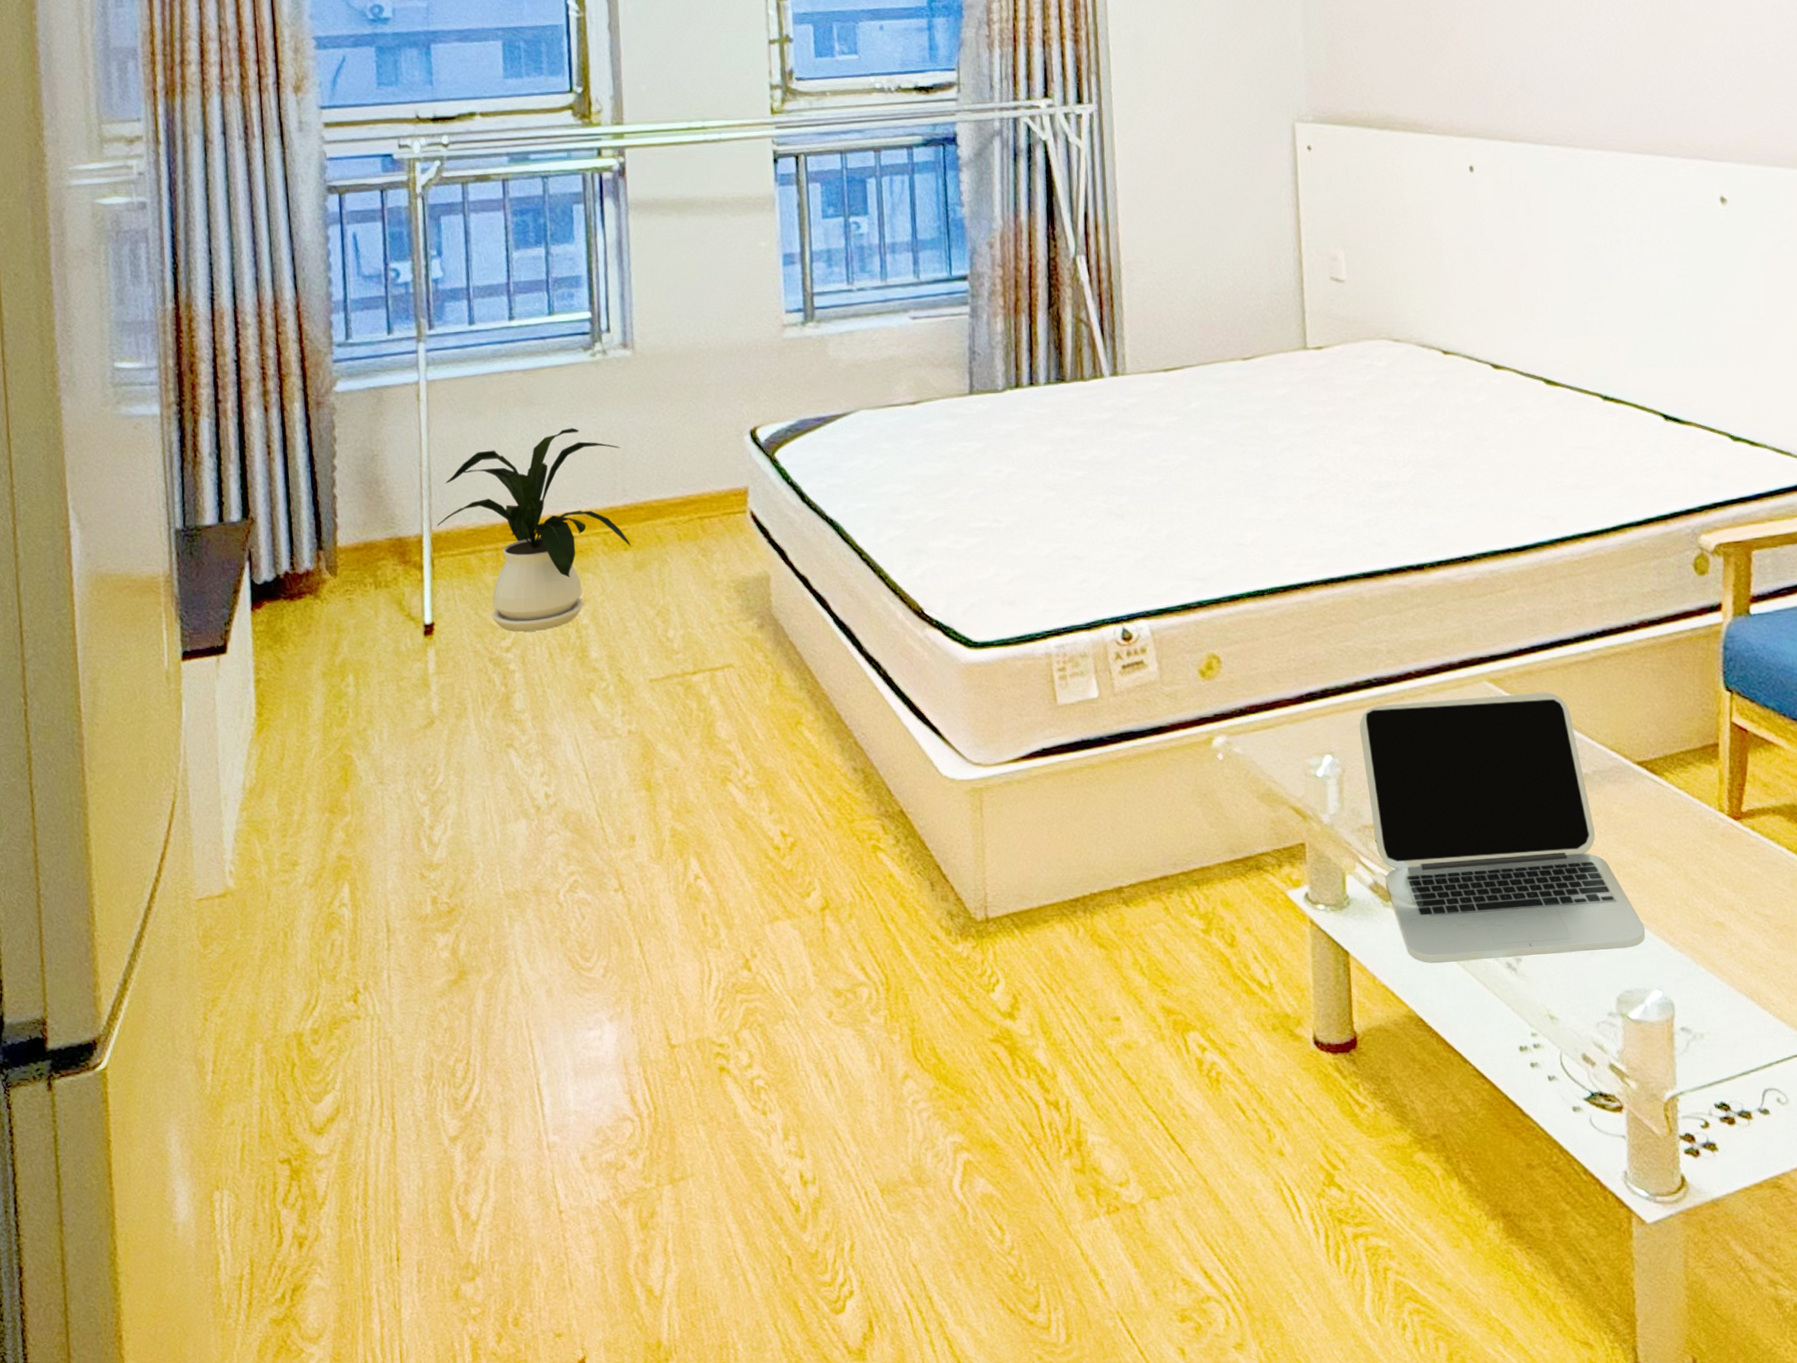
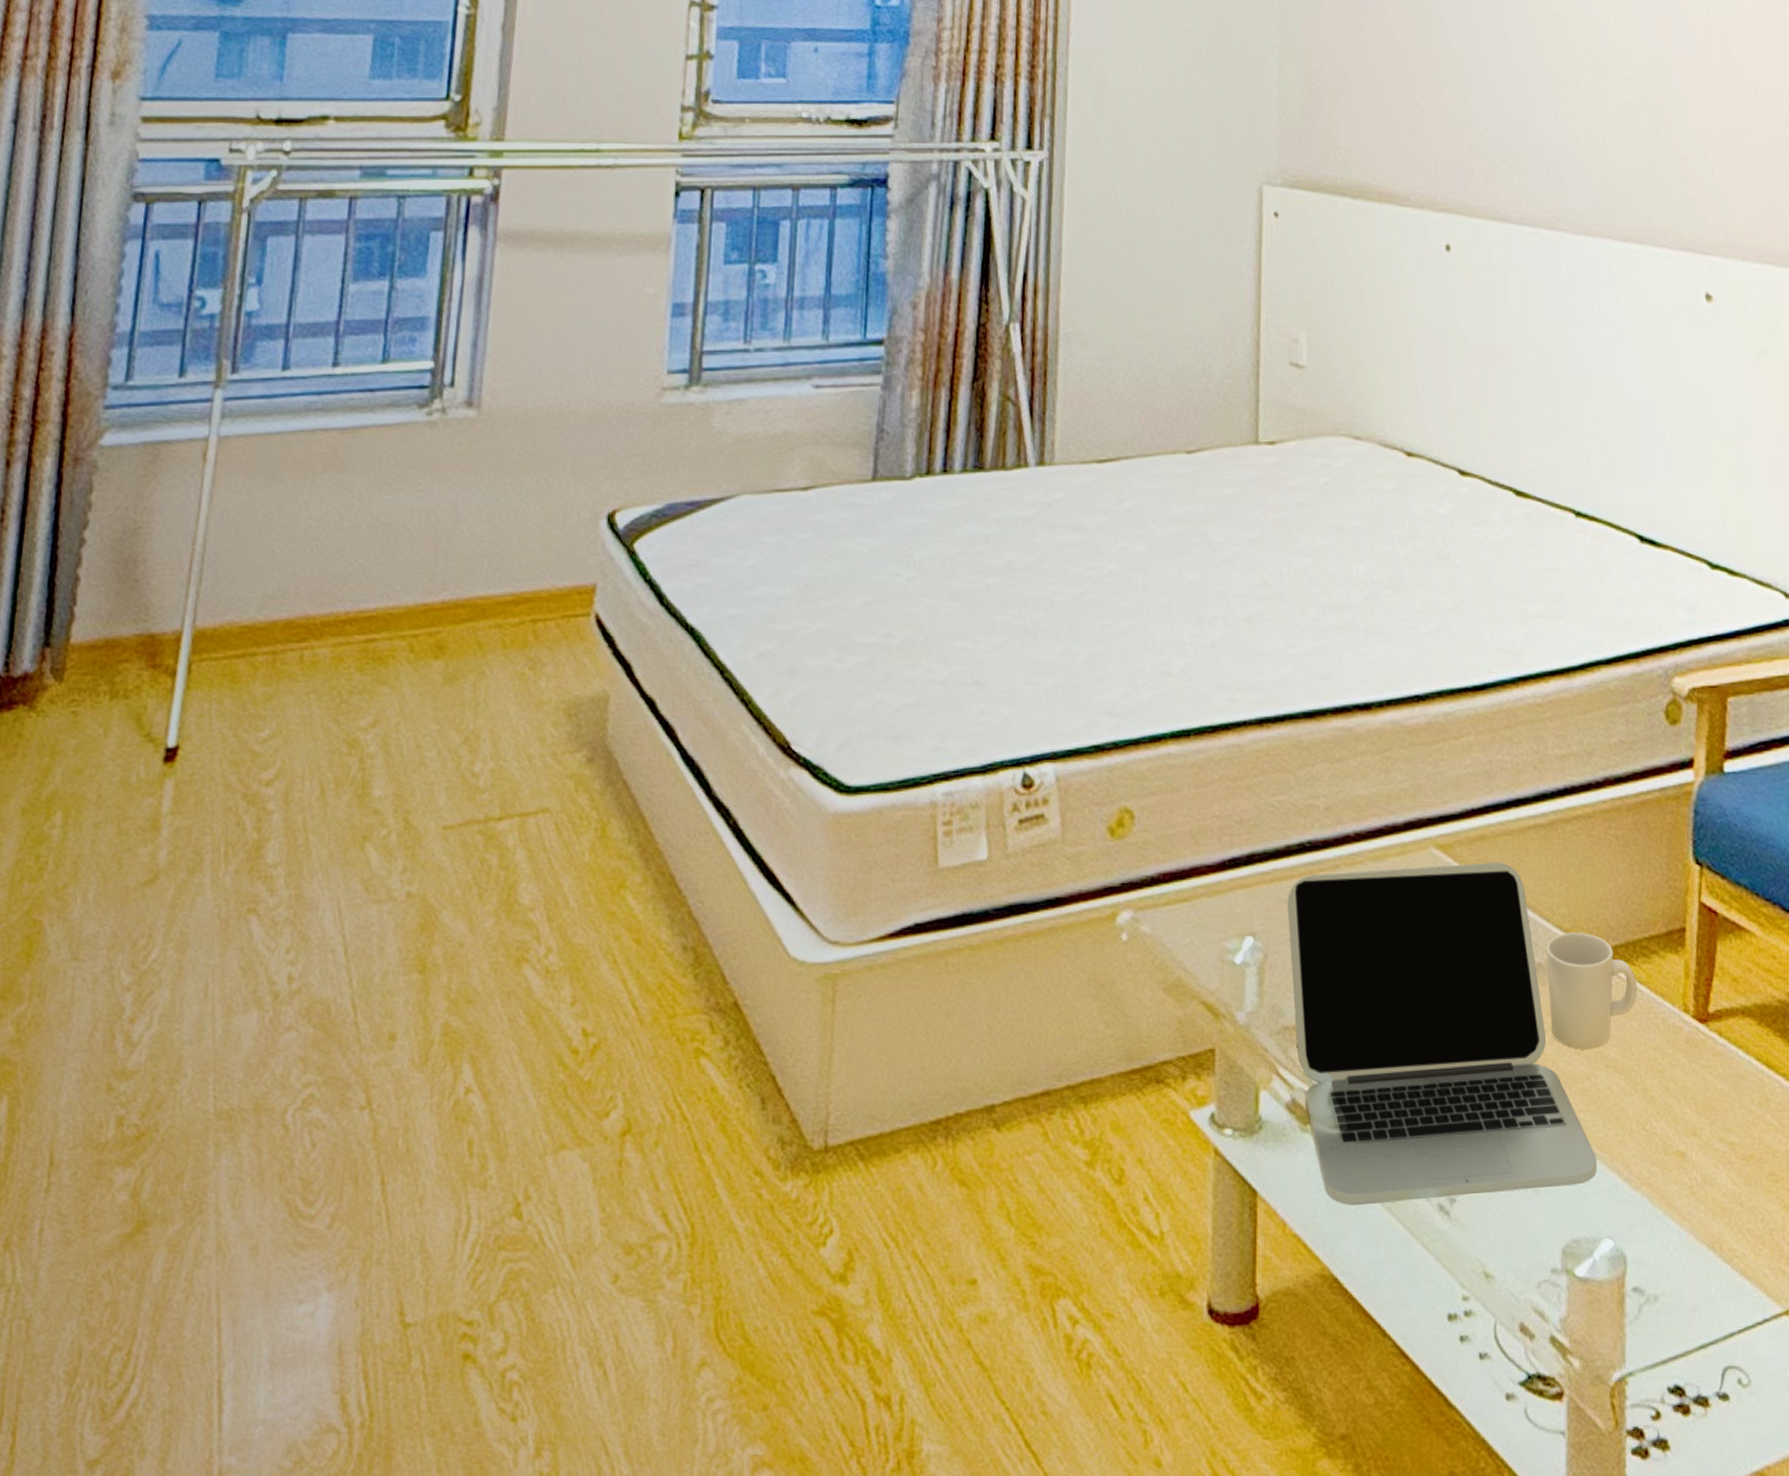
house plant: present [437,428,631,632] -> none [203,502,447,760]
mug: none [1592,747,1676,842] -> present [1546,932,1637,1050]

